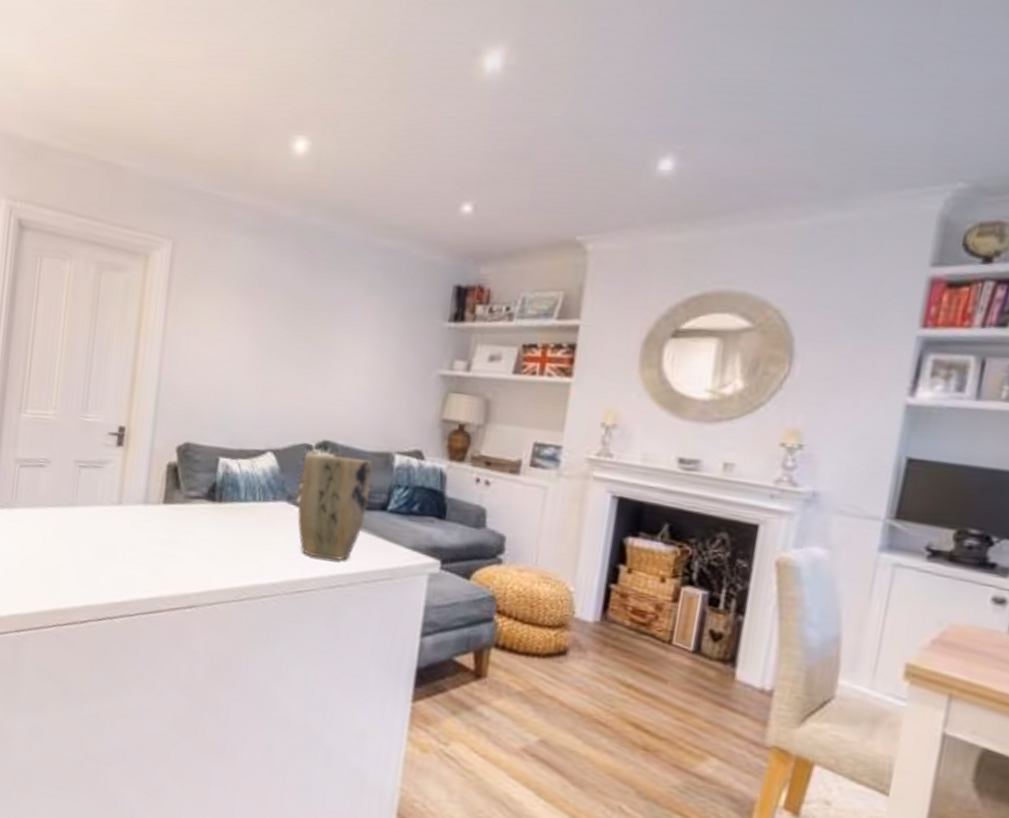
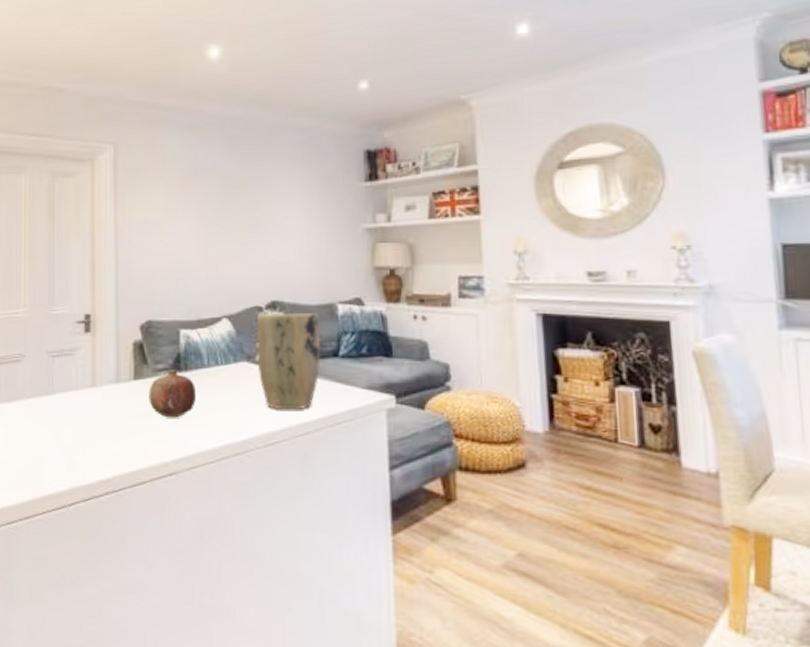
fruit: none [176,498,228,550] -> present [149,370,196,418]

